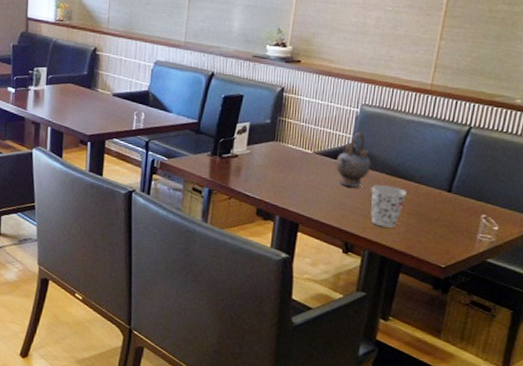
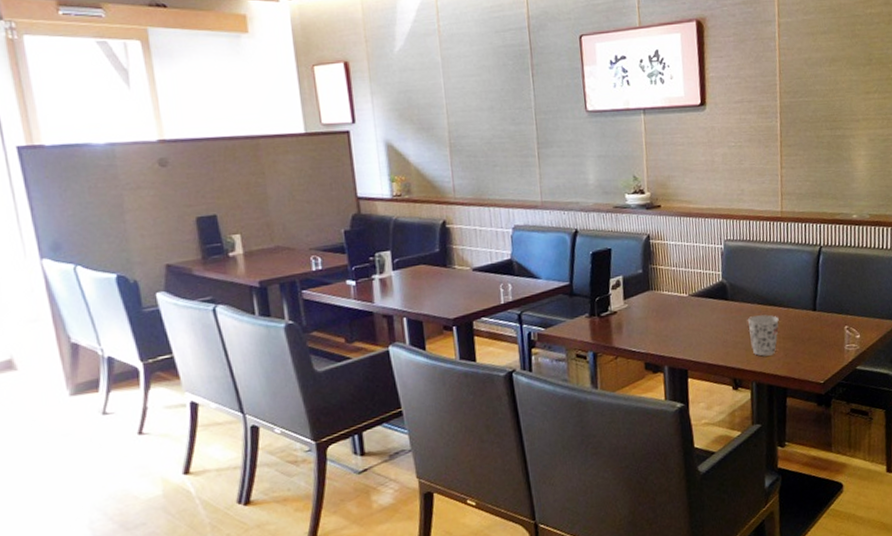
teapot: present [334,132,371,187] -> none [710,267,744,323]

